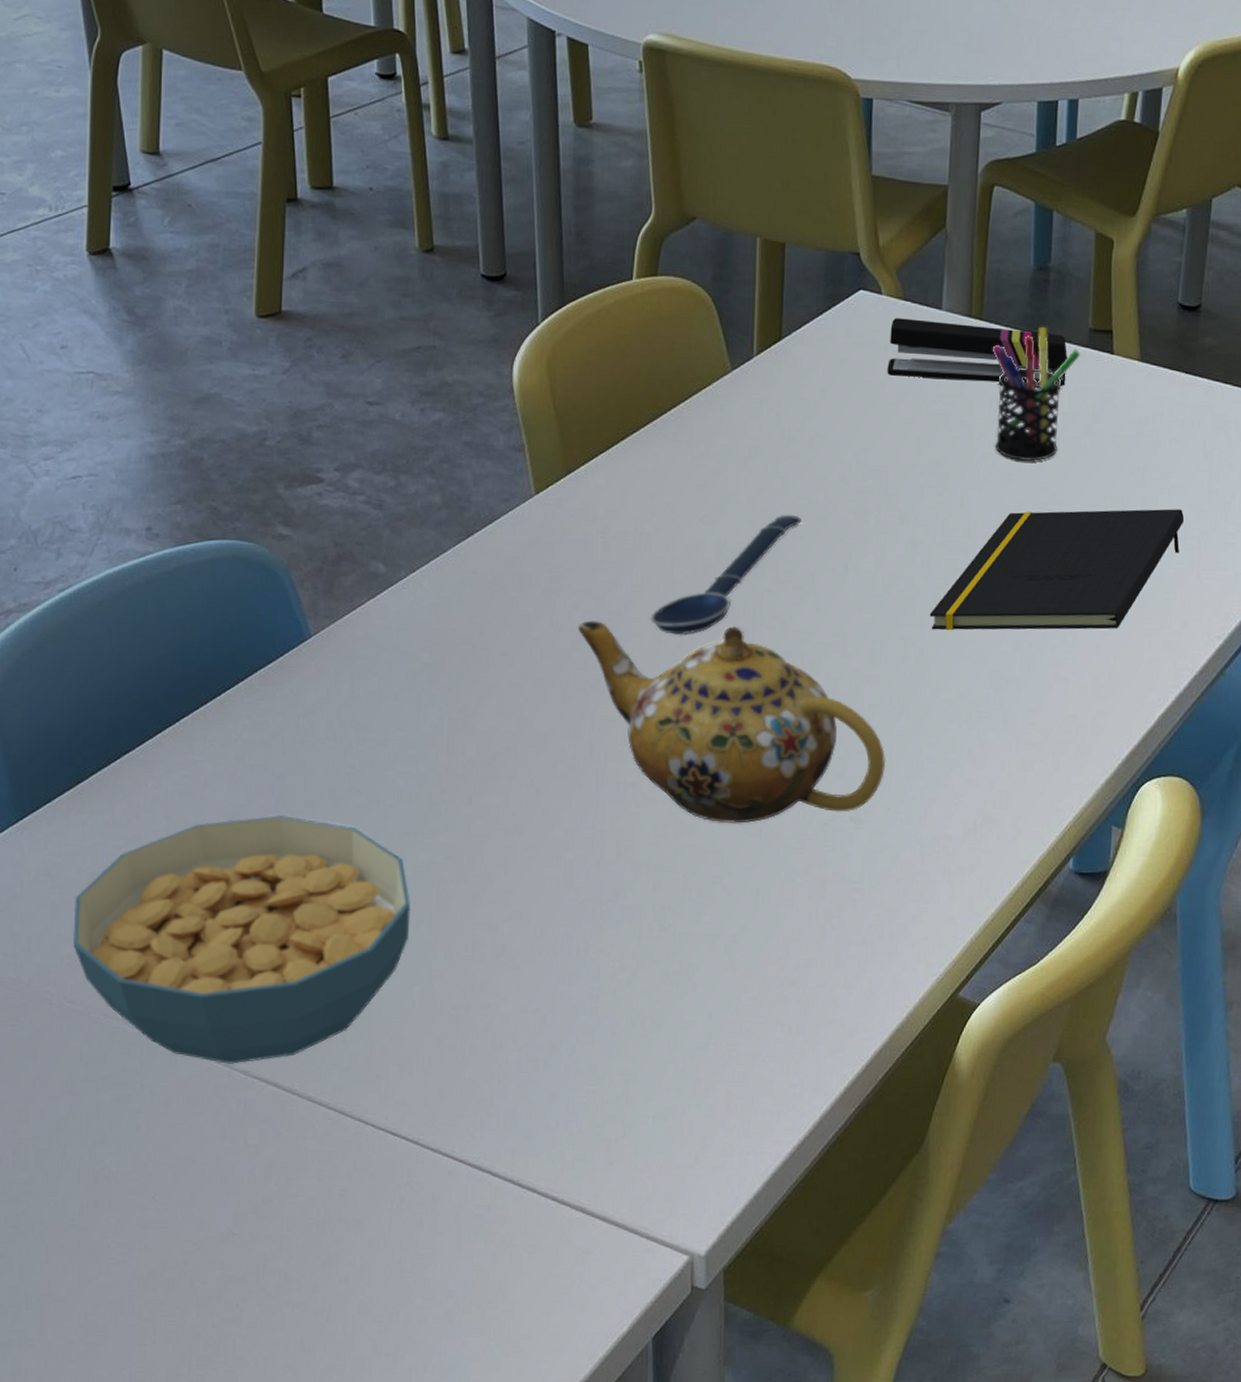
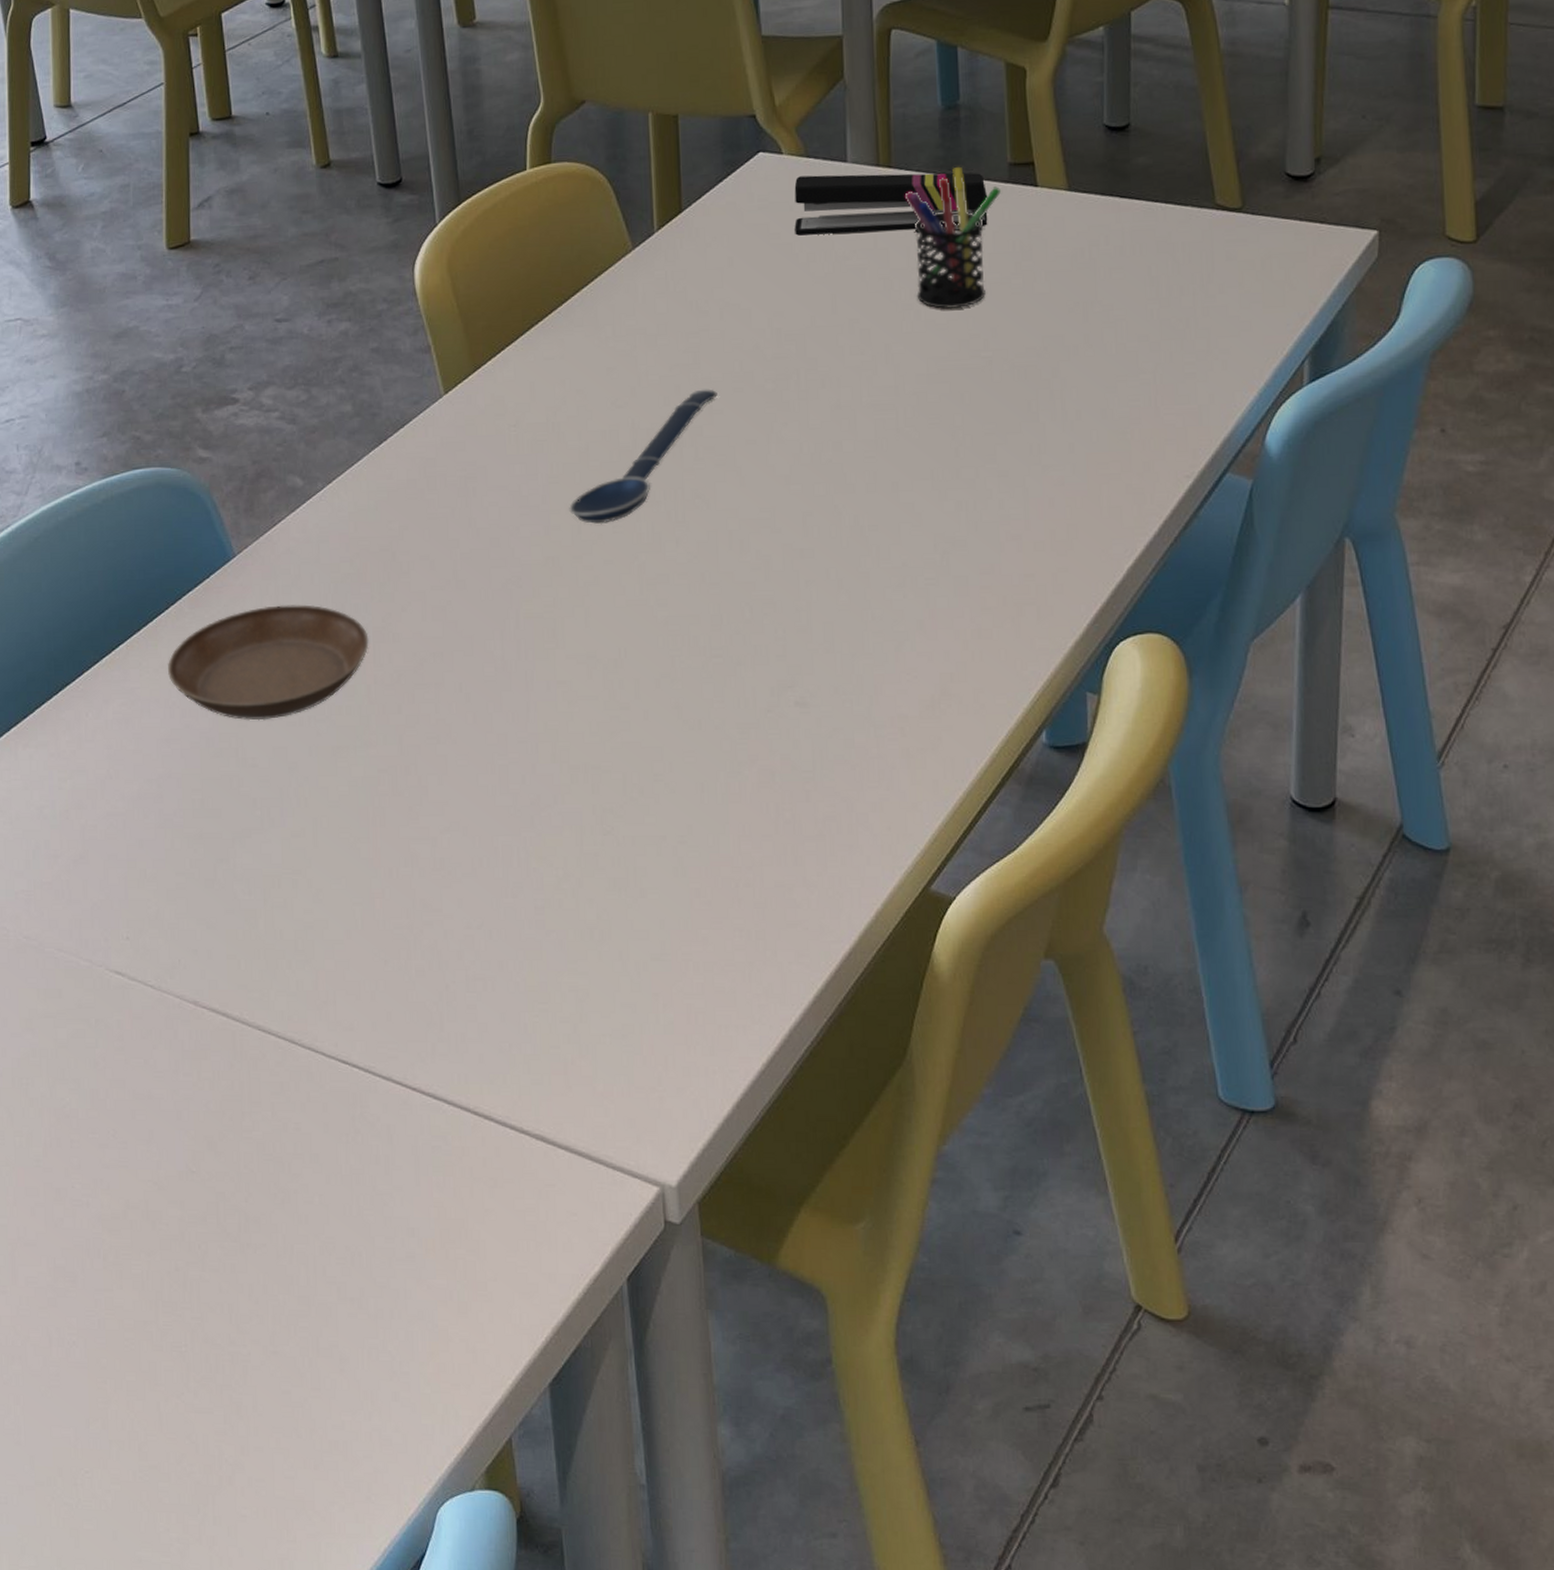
cereal bowl: present [73,814,411,1065] -> none [25,736,348,996]
saucer: none [235,689,443,802] -> present [168,605,369,721]
teapot: present [578,620,886,823] -> none [497,510,829,716]
notepad: present [929,509,1185,631] -> none [862,342,1135,496]

